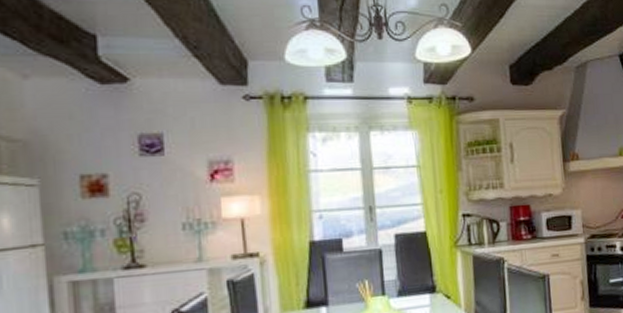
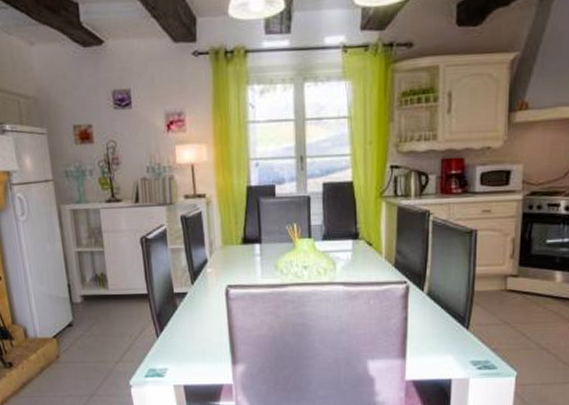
books: none [159,231,225,270] -> present [131,175,179,205]

